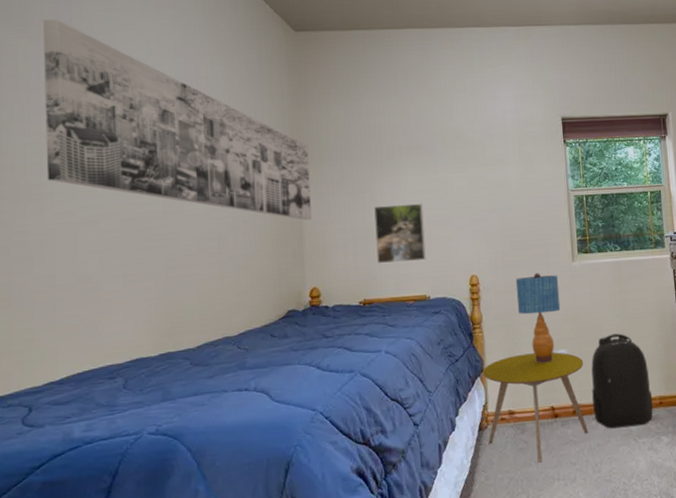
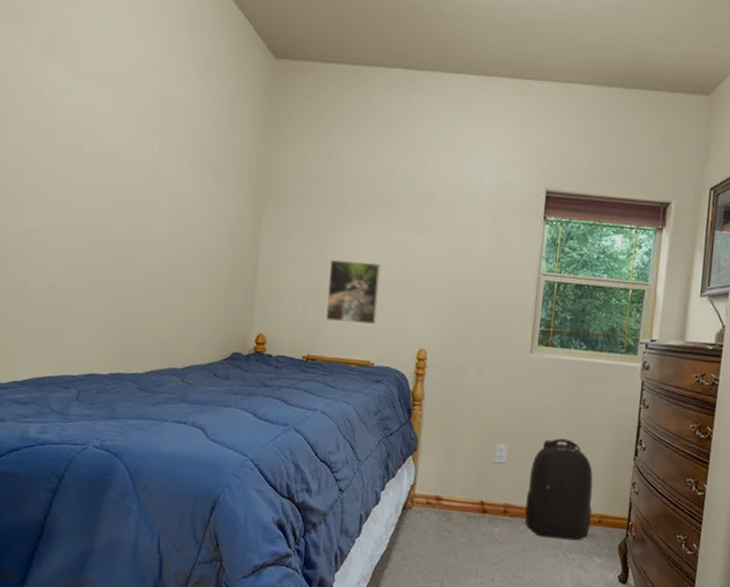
wall art: present [43,19,312,220] -> none [27,19,273,264]
side table: present [482,352,589,463] -> none [410,440,524,555]
table lamp: present [515,273,561,364] -> none [462,358,512,456]

